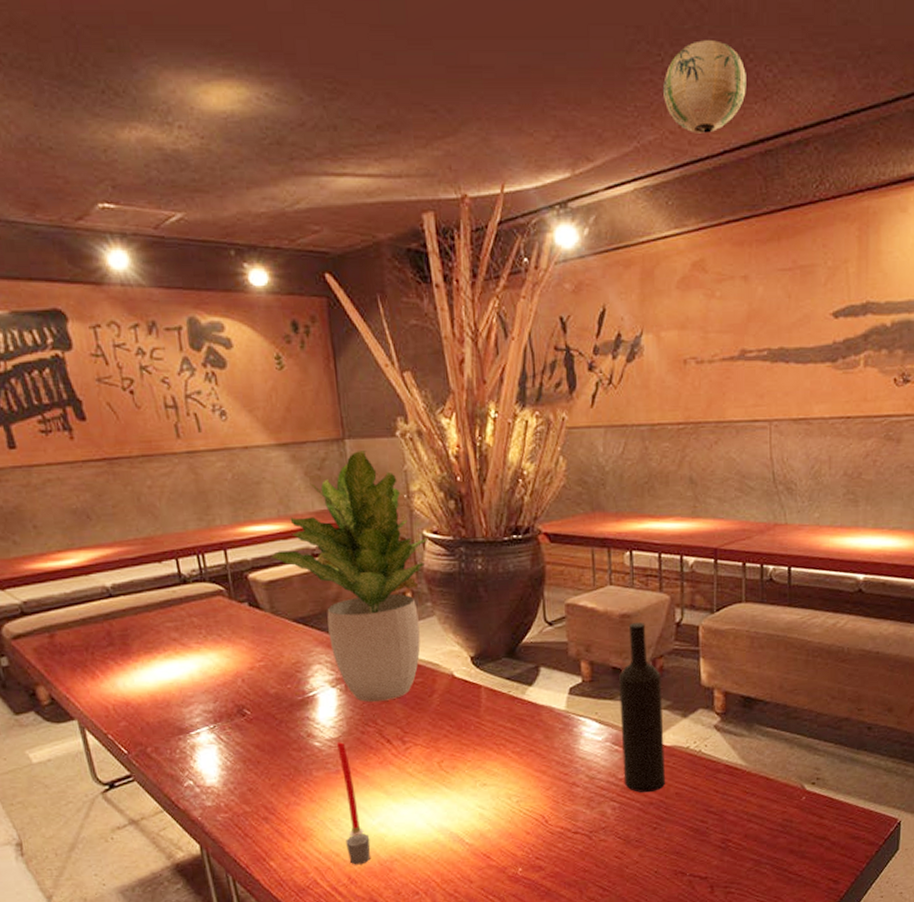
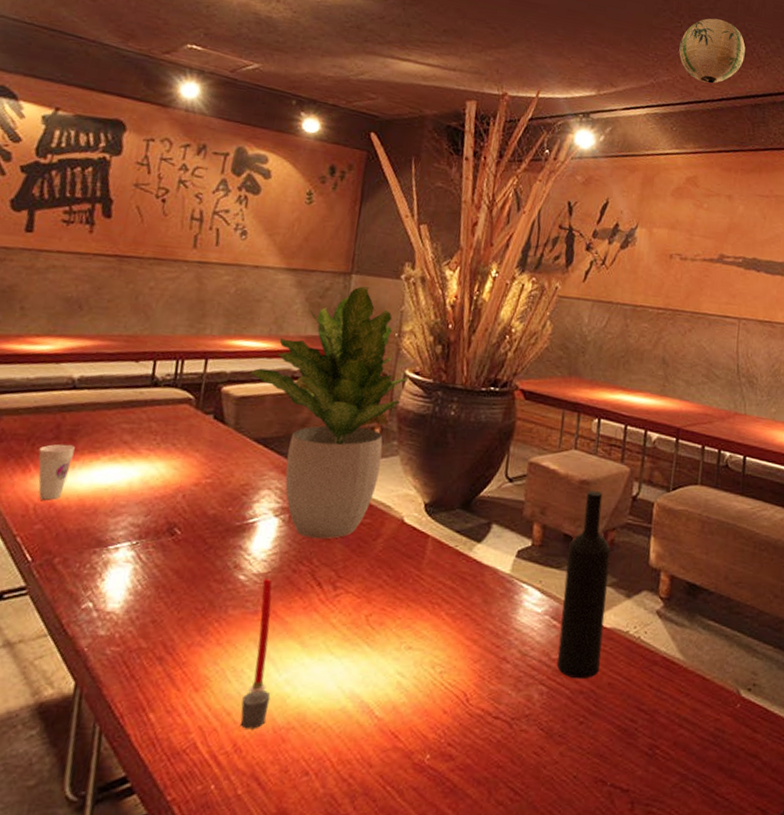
cup: none [99,648,134,700] -> present [38,444,75,500]

